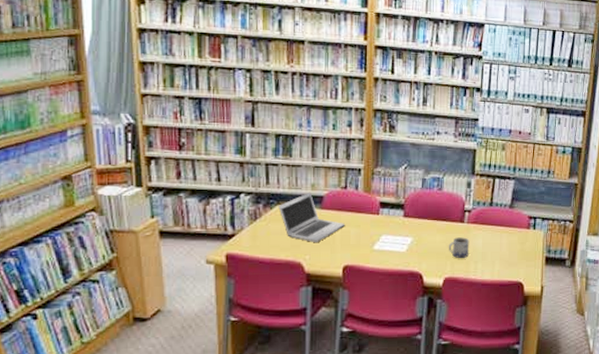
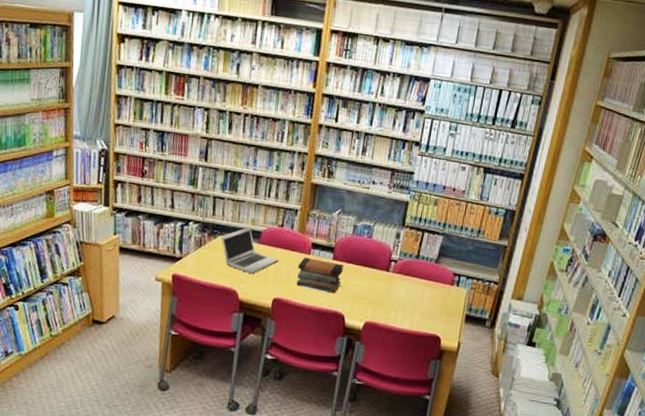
book stack: none [367,218,417,253] -> present [296,257,345,294]
mug: present [448,237,470,259] -> none [371,285,393,306]

